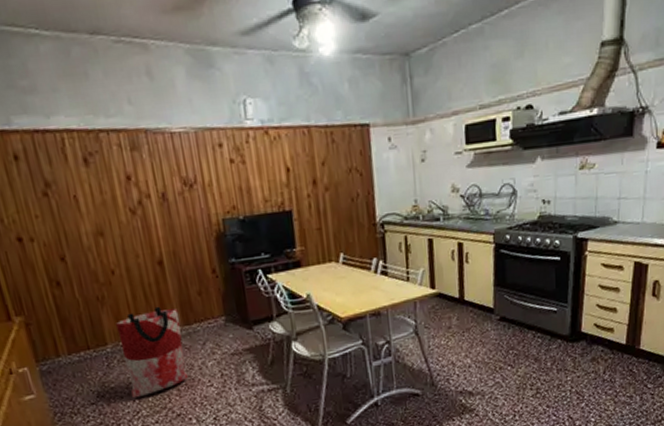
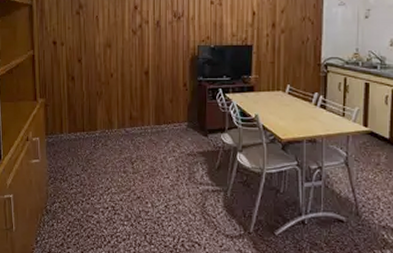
bag: present [116,306,189,398] -> none [106,106,153,176]

